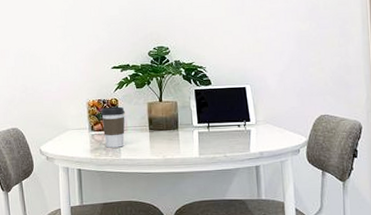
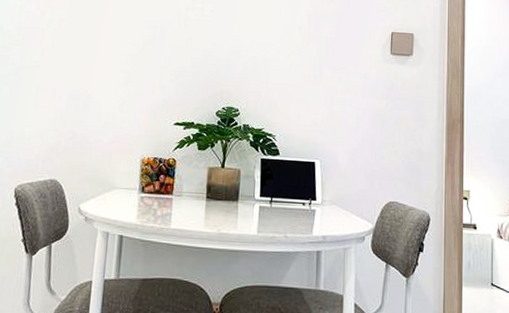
coffee cup: present [101,106,125,148] -> none [155,167,182,215]

